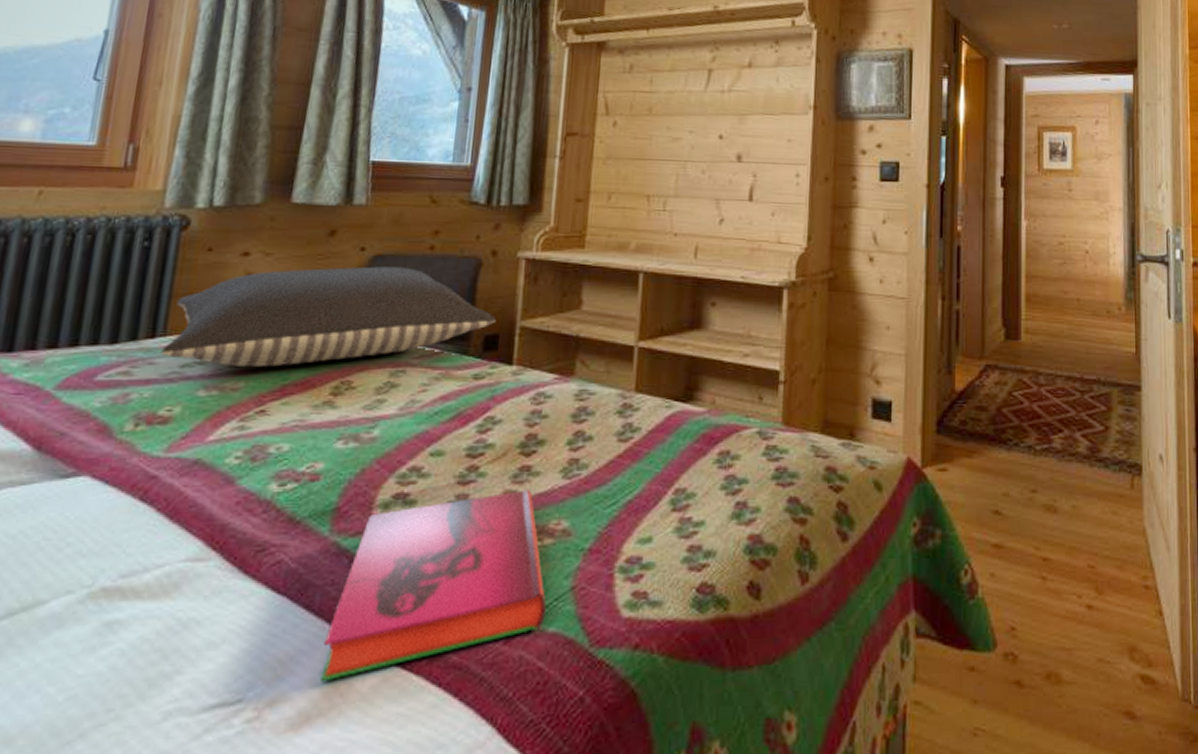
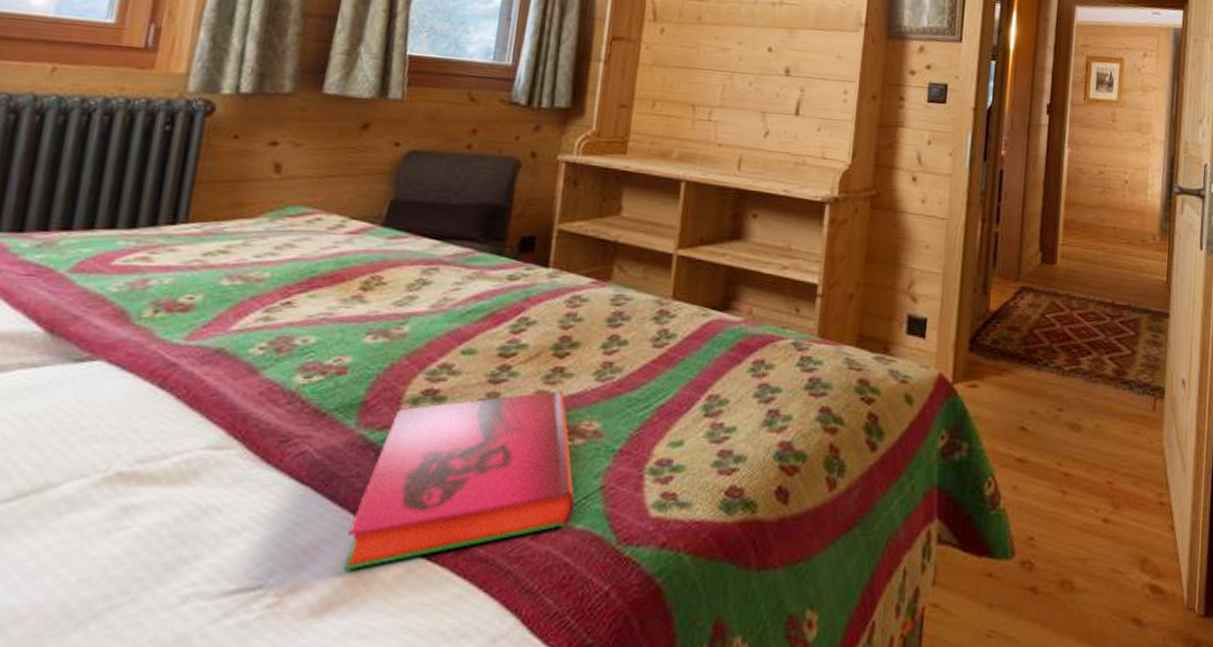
pillow: present [160,266,496,367] -> none [182,161,534,259]

